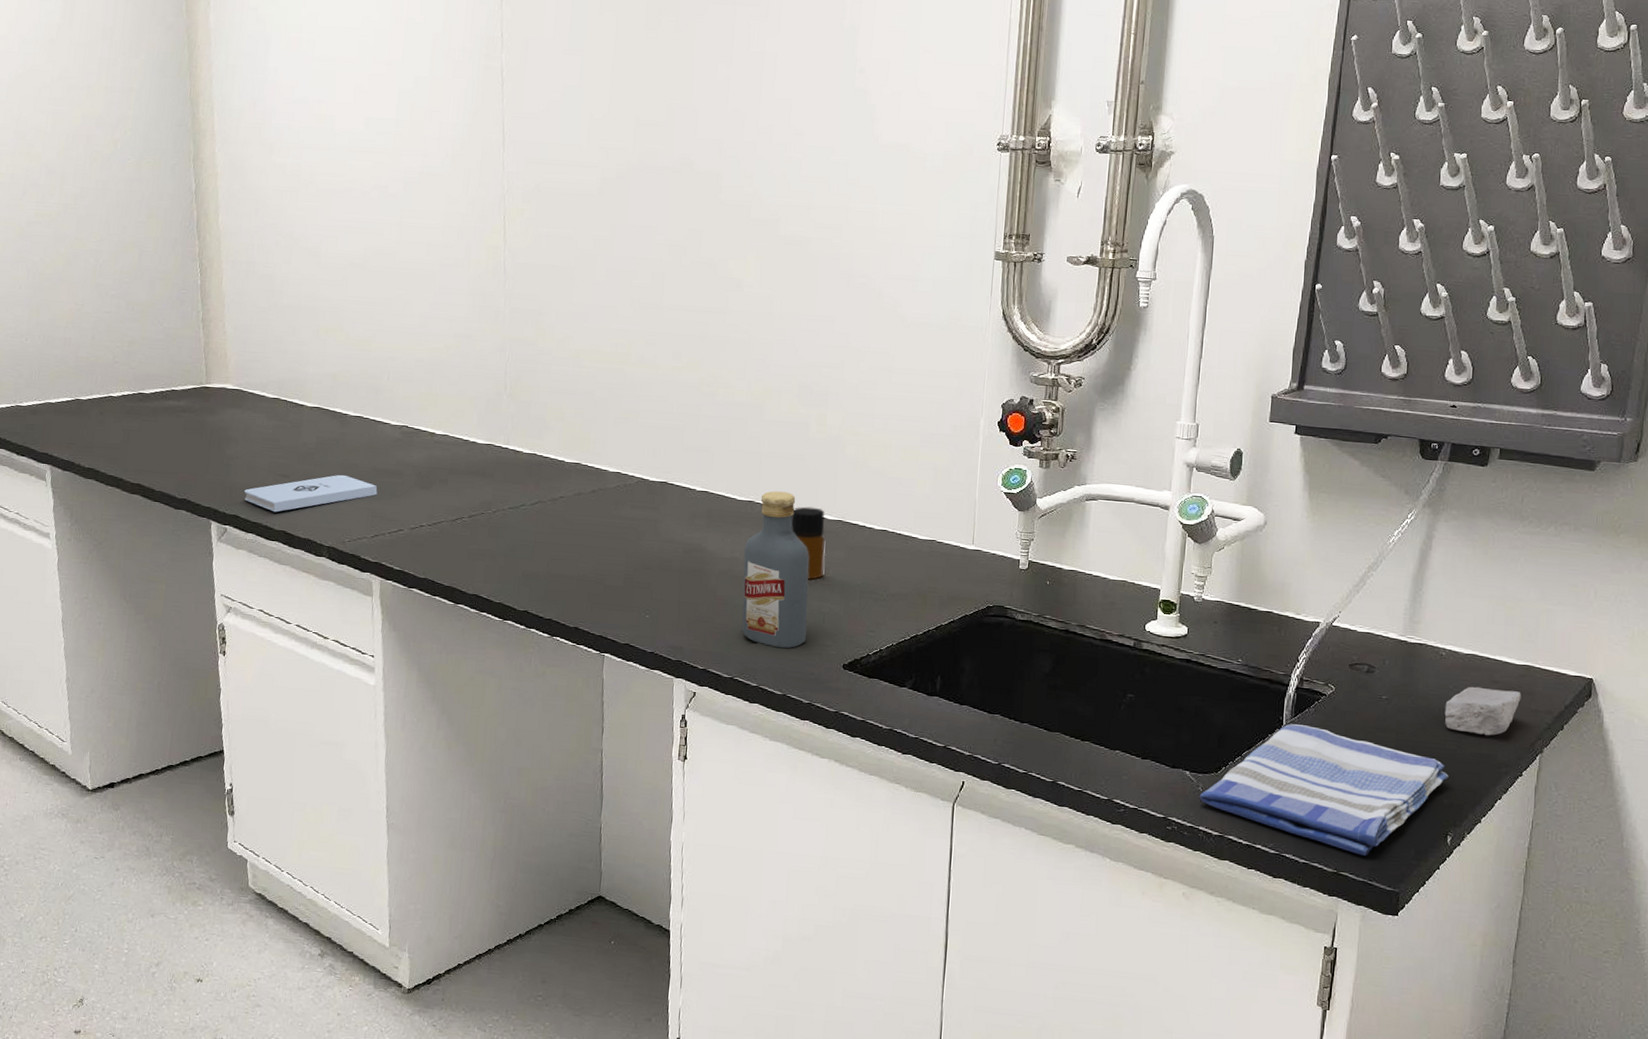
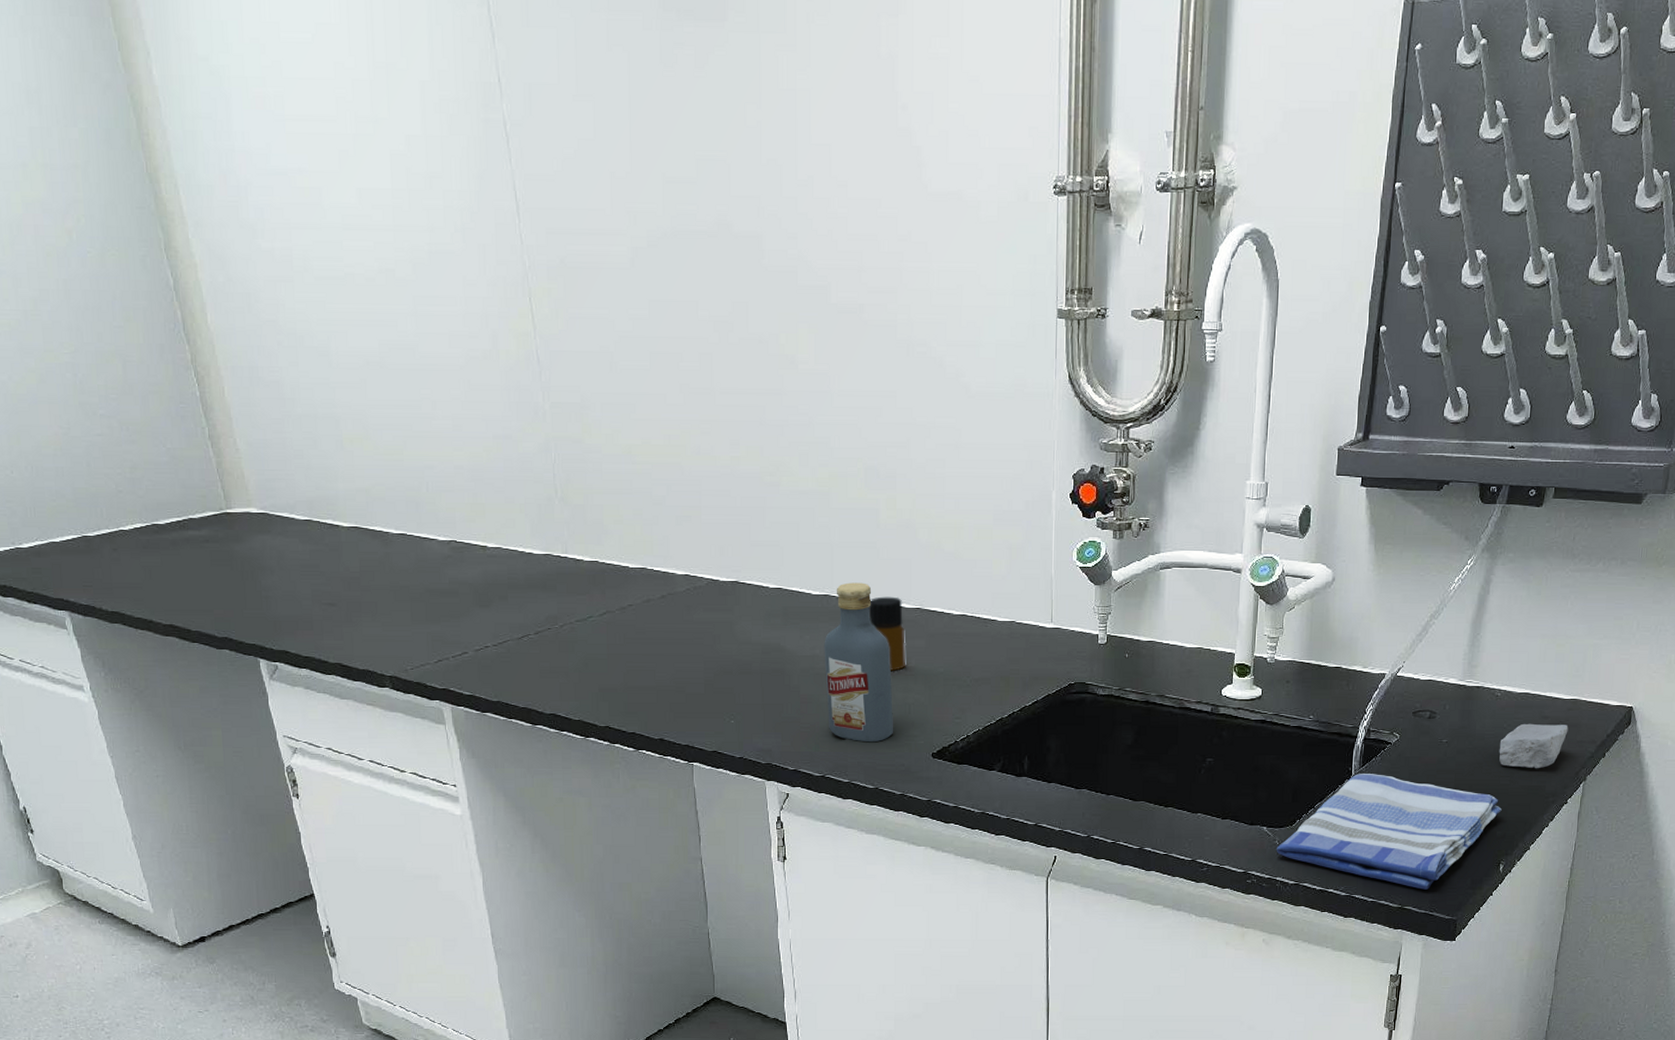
notepad: present [244,474,378,513] -> none [290,598,434,644]

